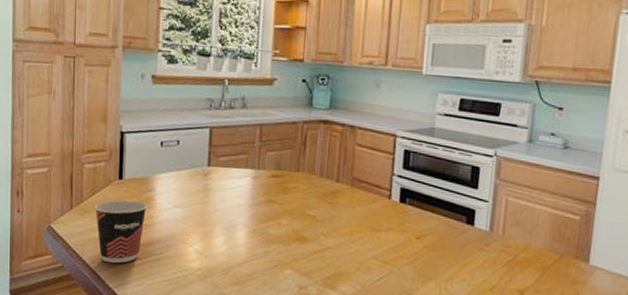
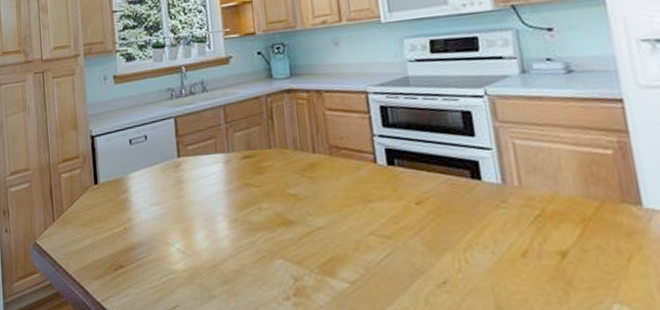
cup: present [94,200,147,264] -> none [75,204,124,275]

